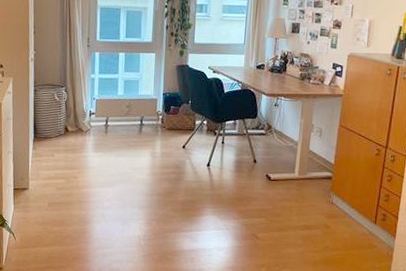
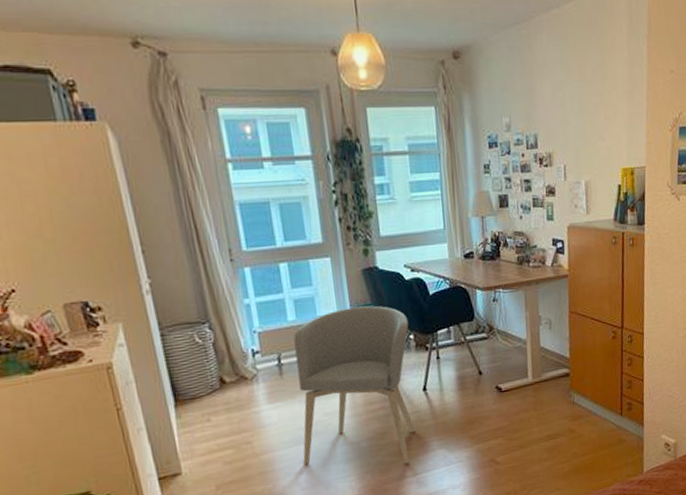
armchair: none [110,92,205,221] -> present [293,305,416,465]

